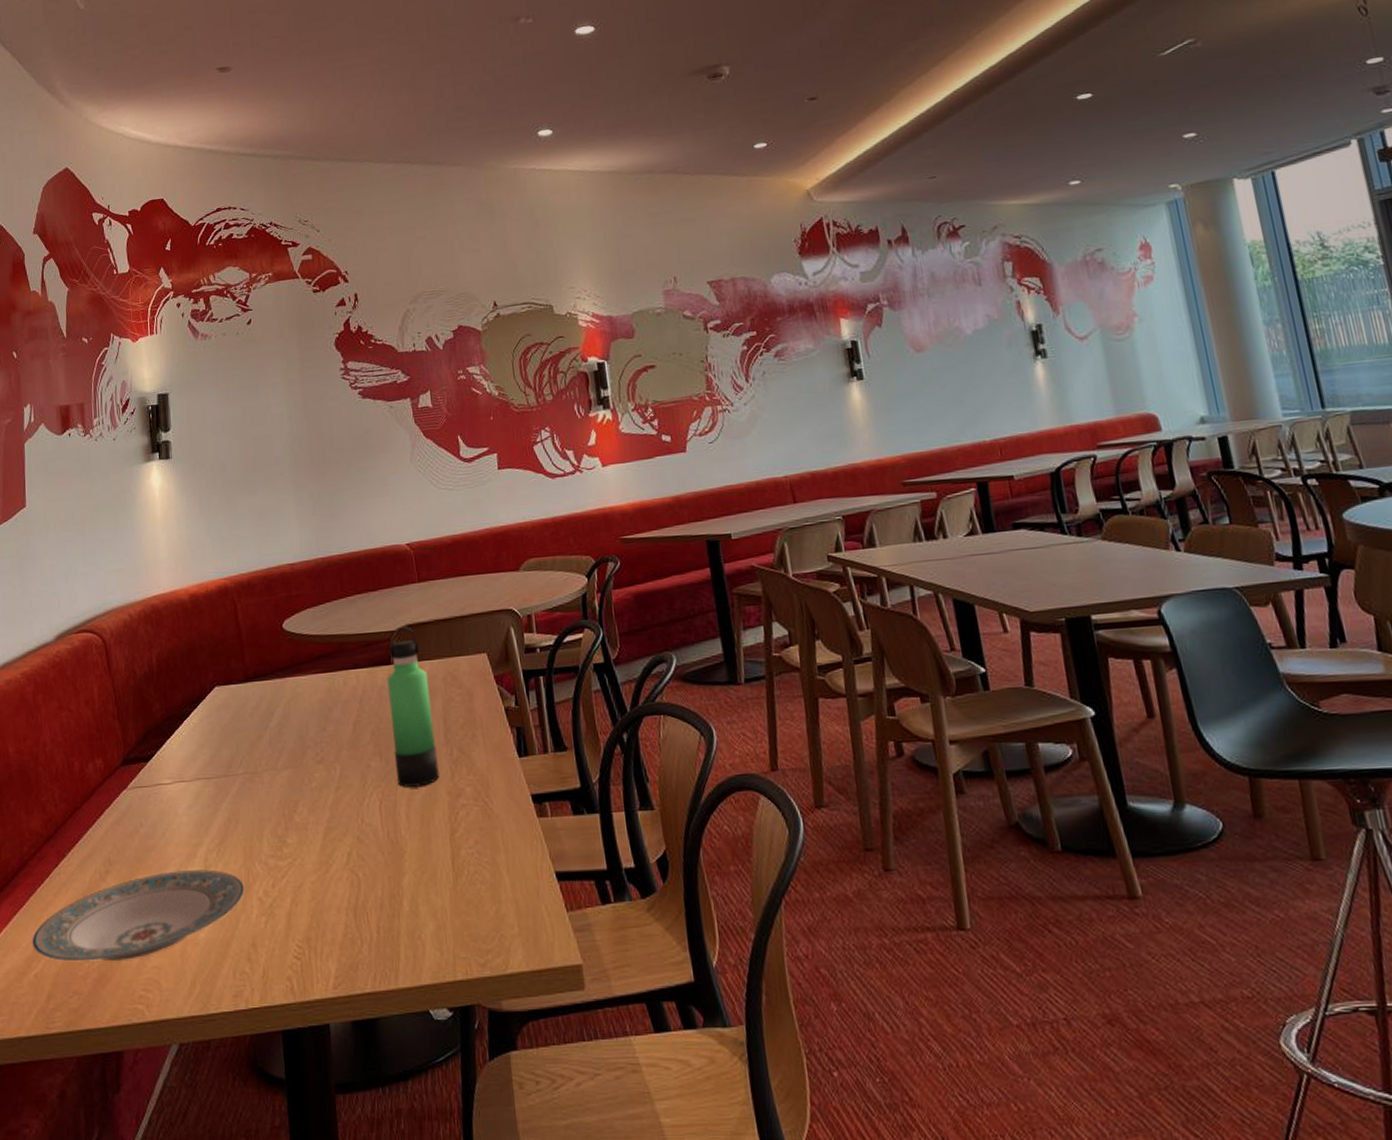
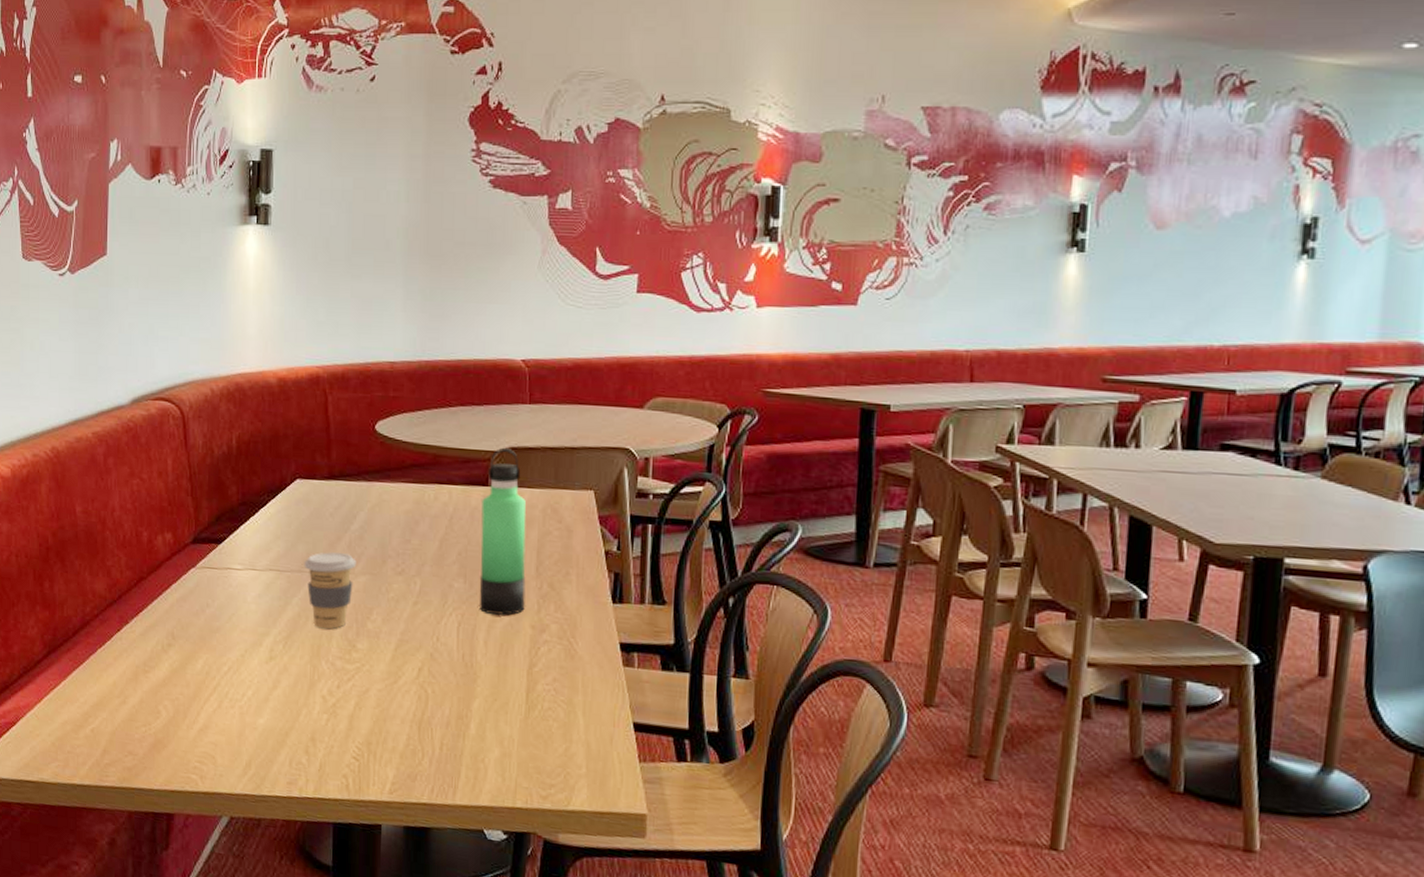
plate: present [32,869,244,962] -> none [90,655,308,732]
coffee cup: none [229,751,279,830] -> present [304,552,357,629]

